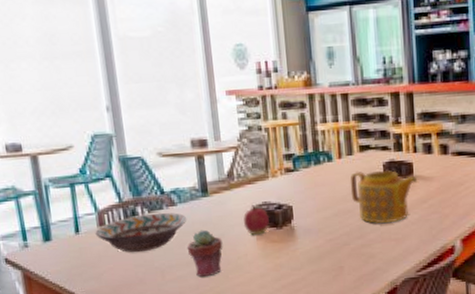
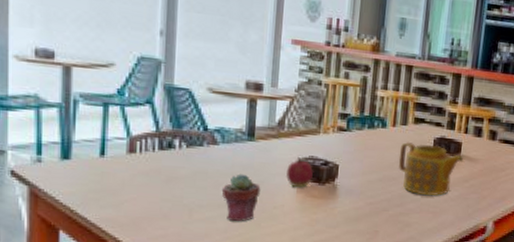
decorative bowl: present [95,212,187,253] -> none [123,148,228,187]

